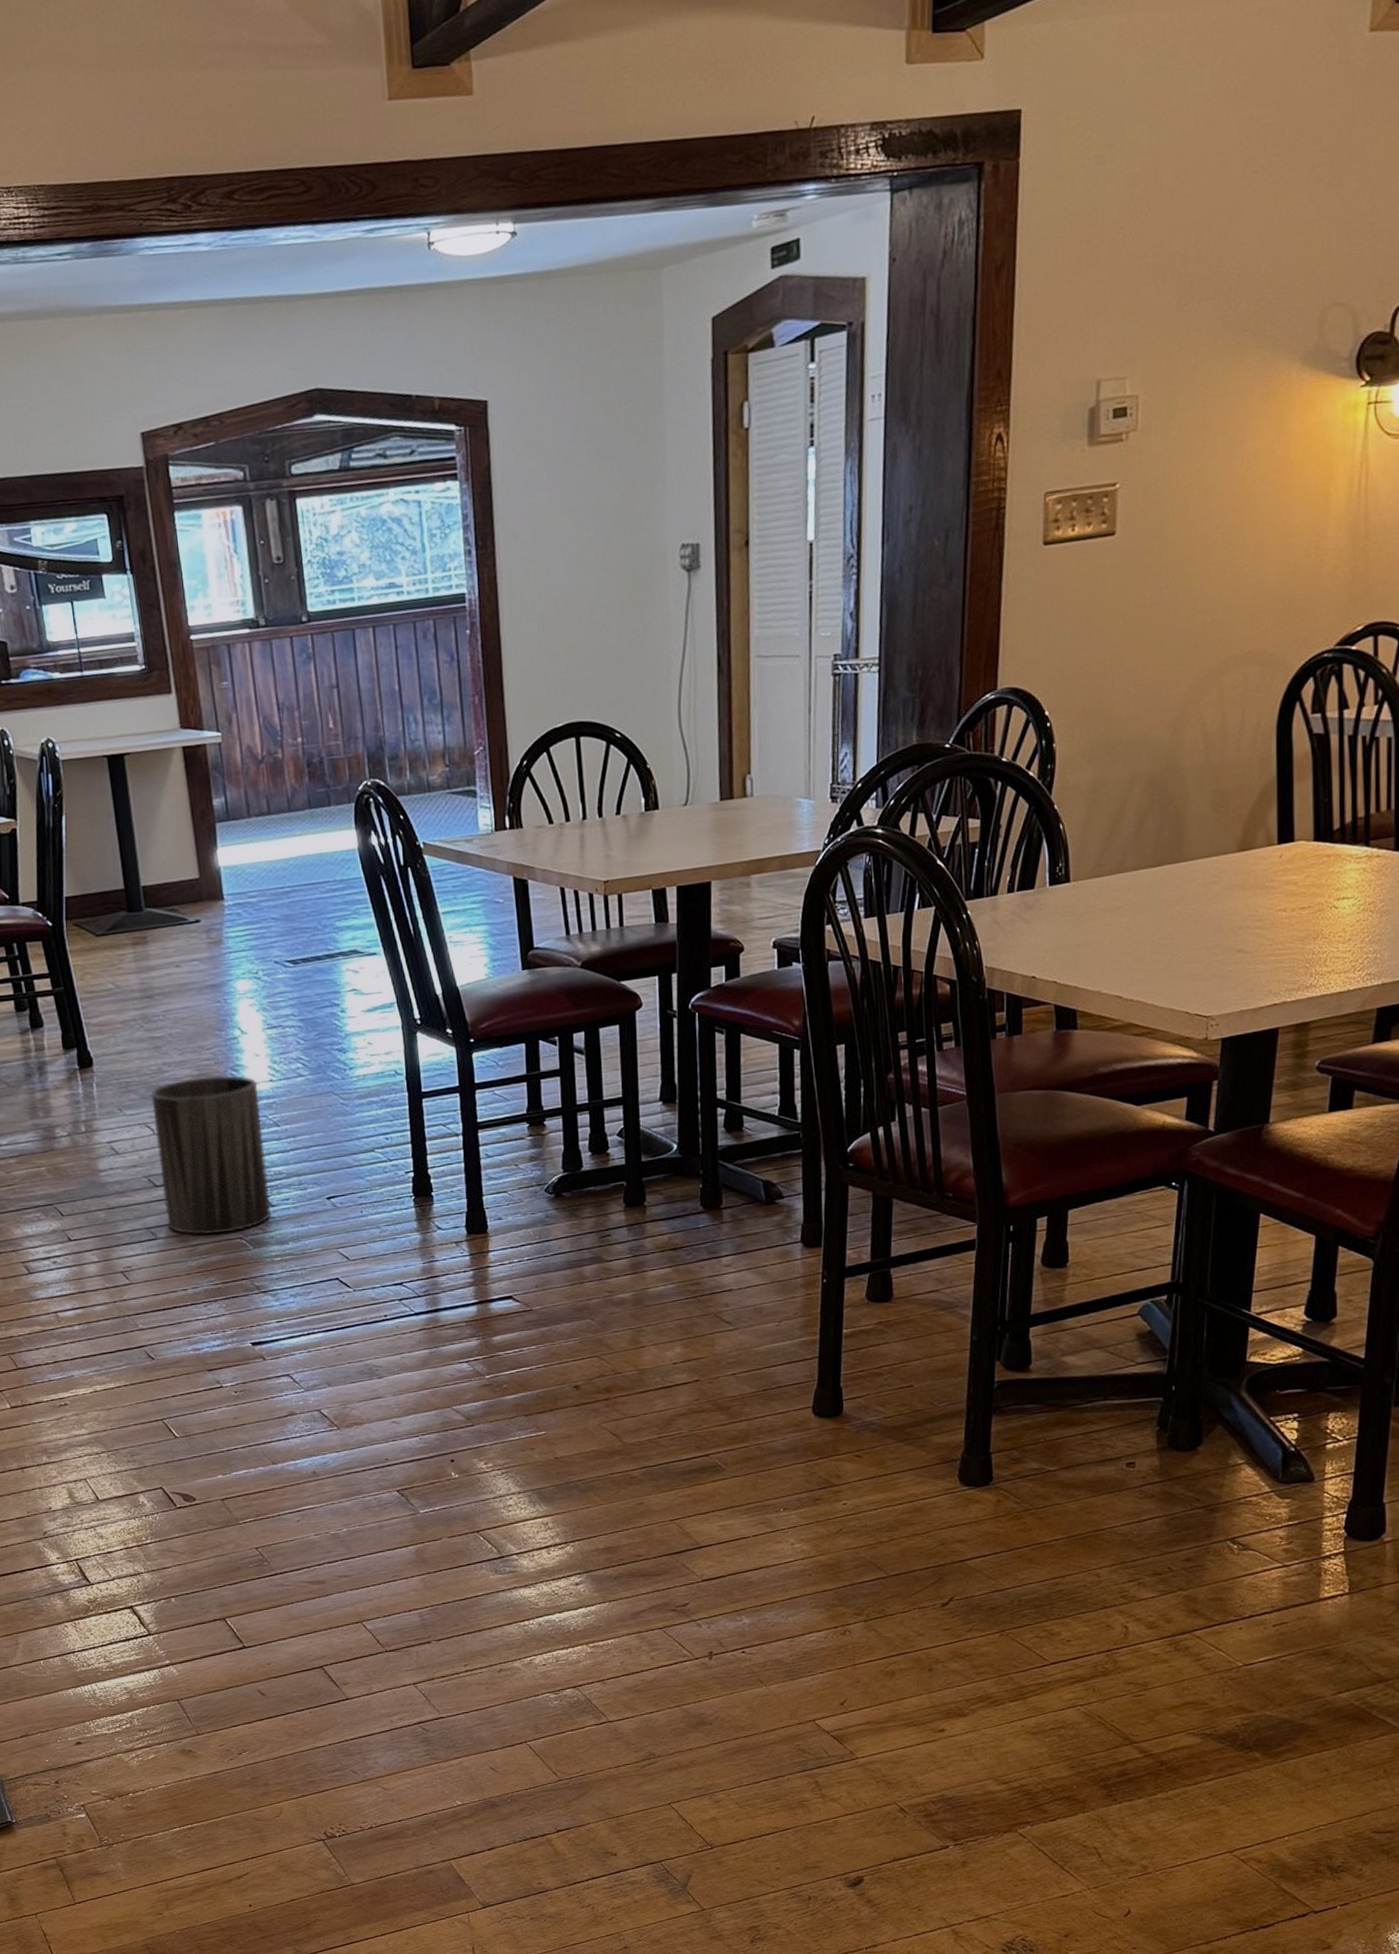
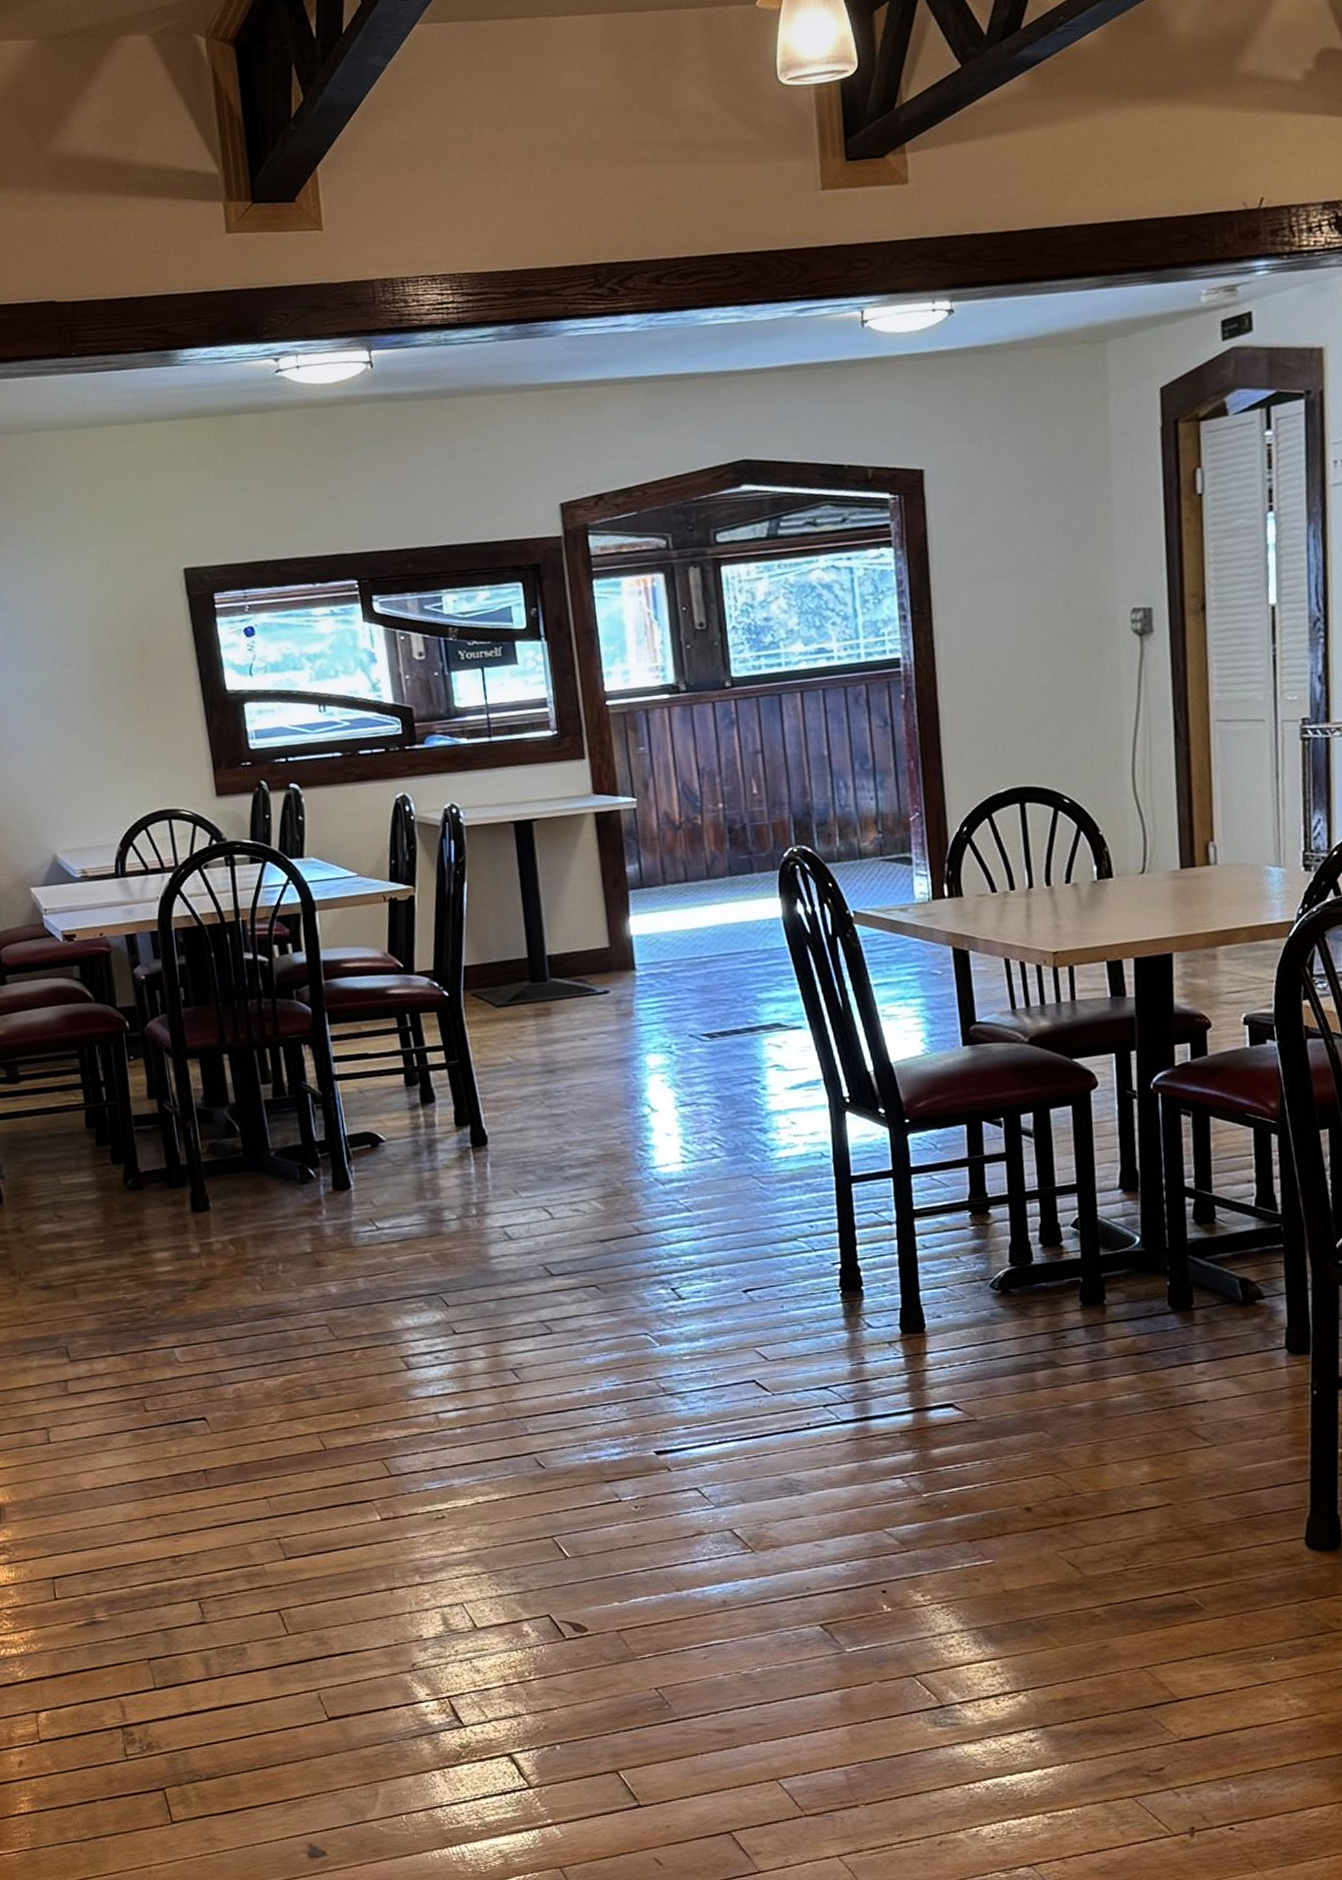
trash can: present [151,1075,271,1235] -> none [550,1155,680,1330]

